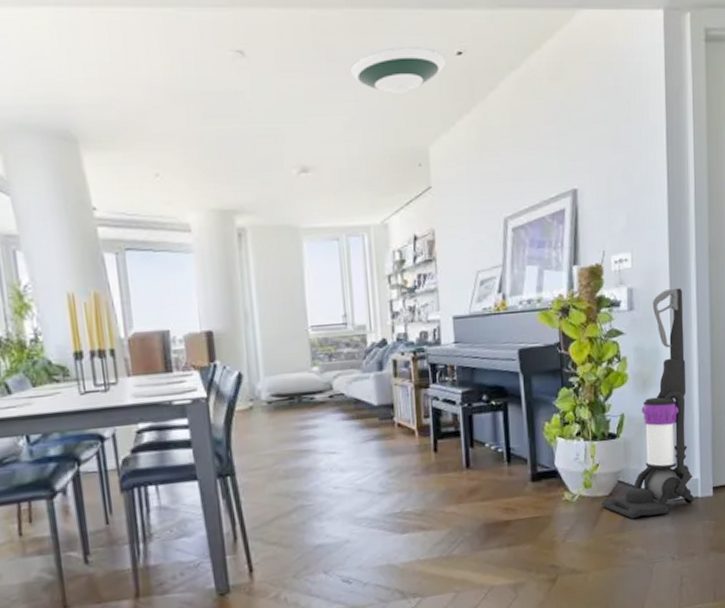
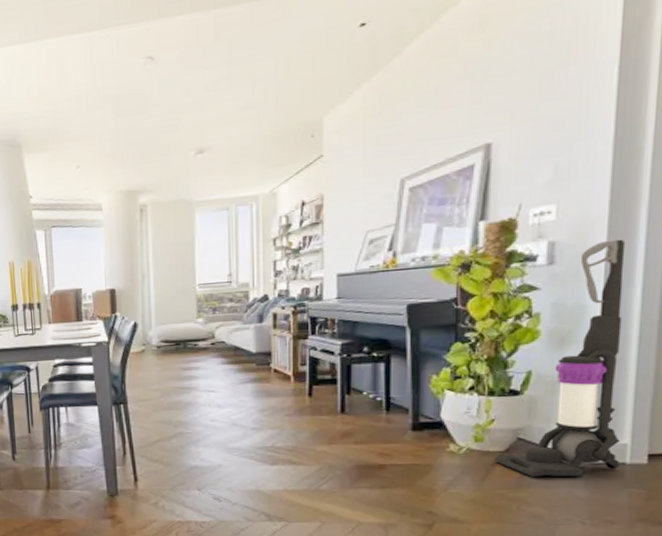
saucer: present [349,47,446,94] -> none [248,25,348,74]

